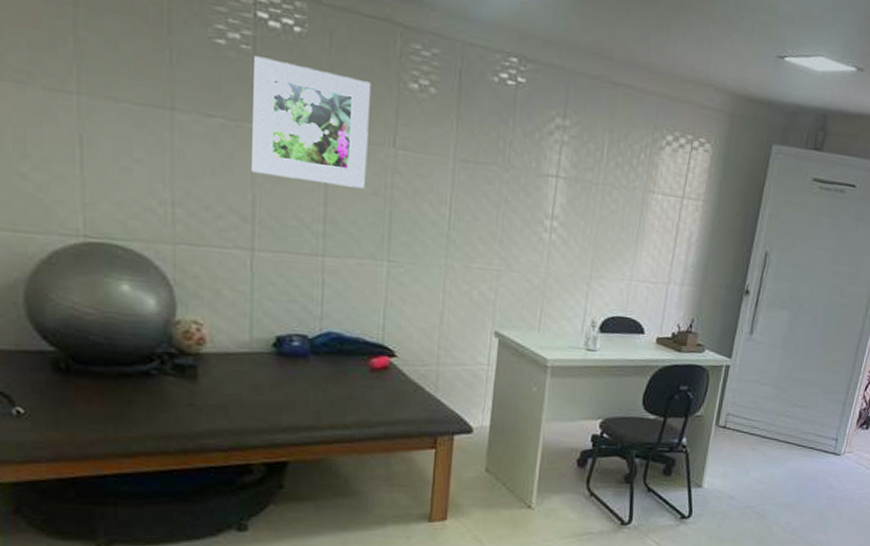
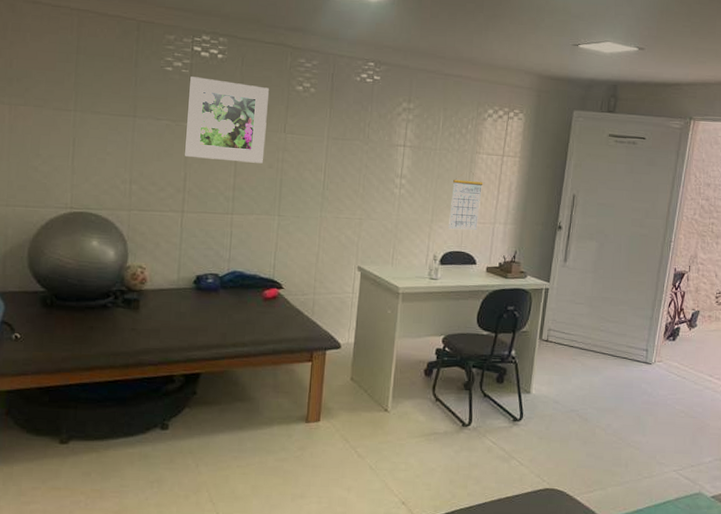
calendar: none [611,218,657,291] -> present [448,173,483,230]

